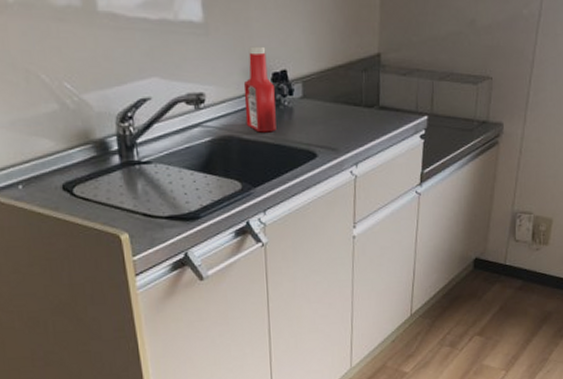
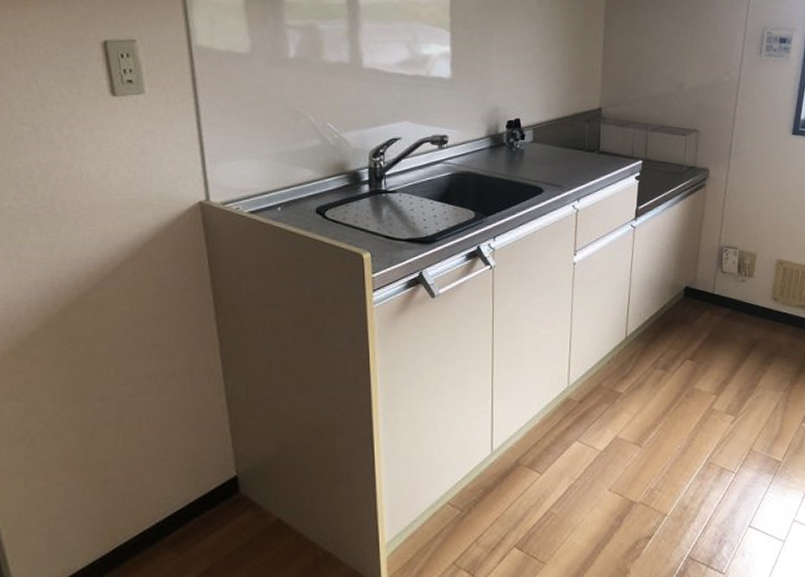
ketchup bottle: present [243,46,277,133] -> none [482,99,510,170]

